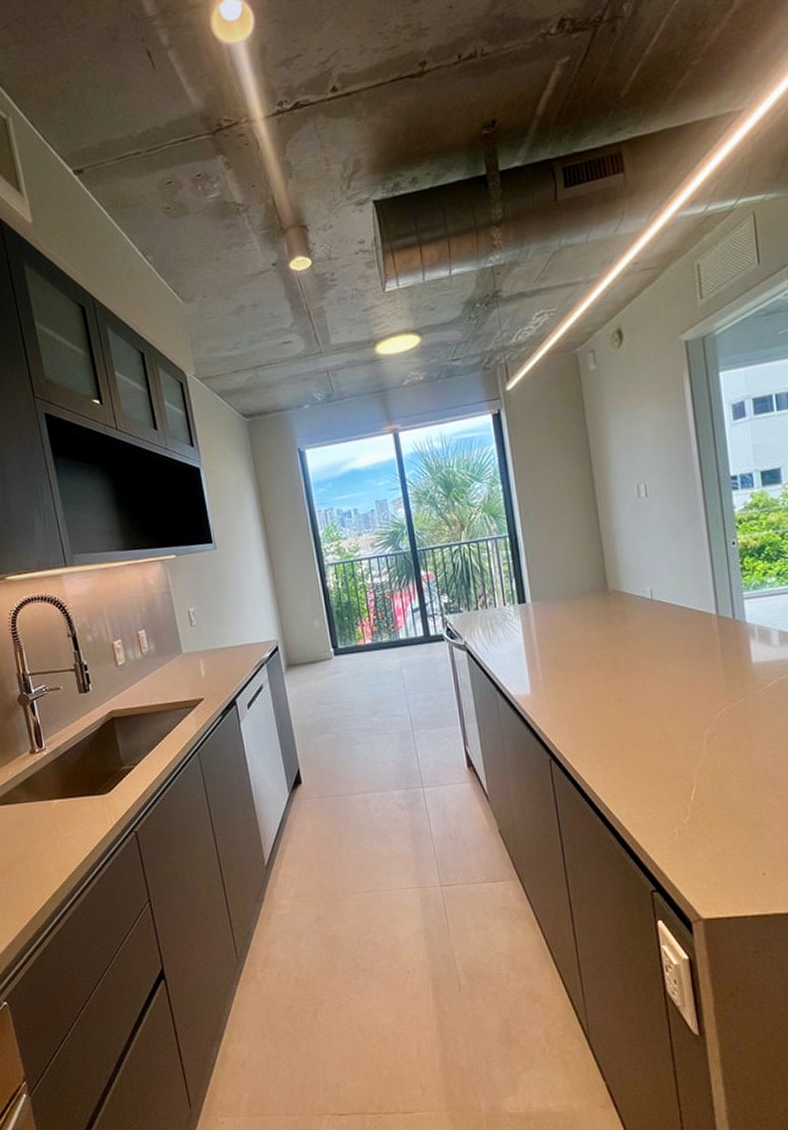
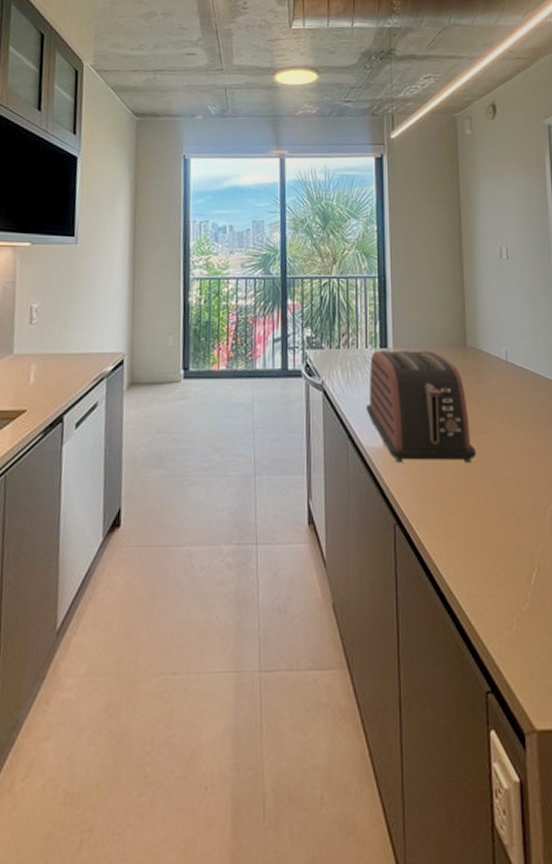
toaster: none [509,599,626,706] -> present [365,350,476,462]

